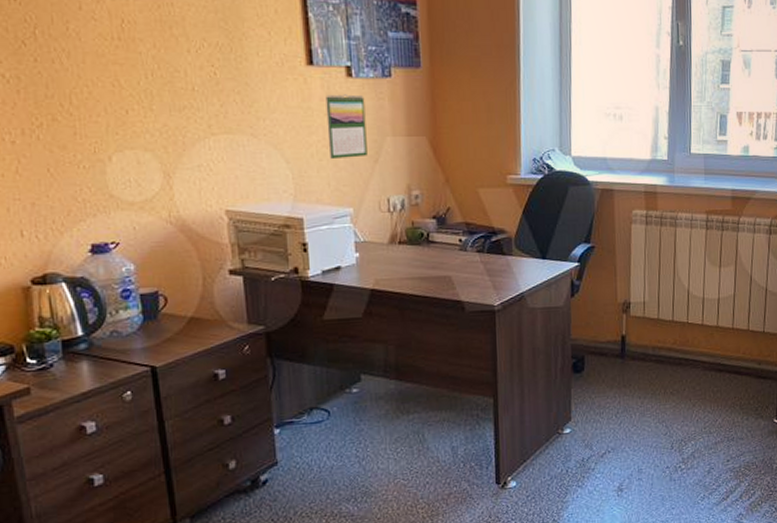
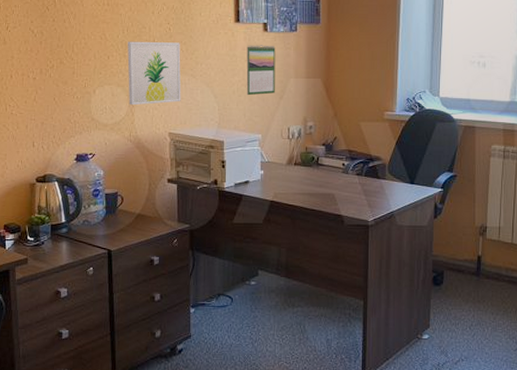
wall art: none [154,90,240,176] -> present [127,41,181,106]

